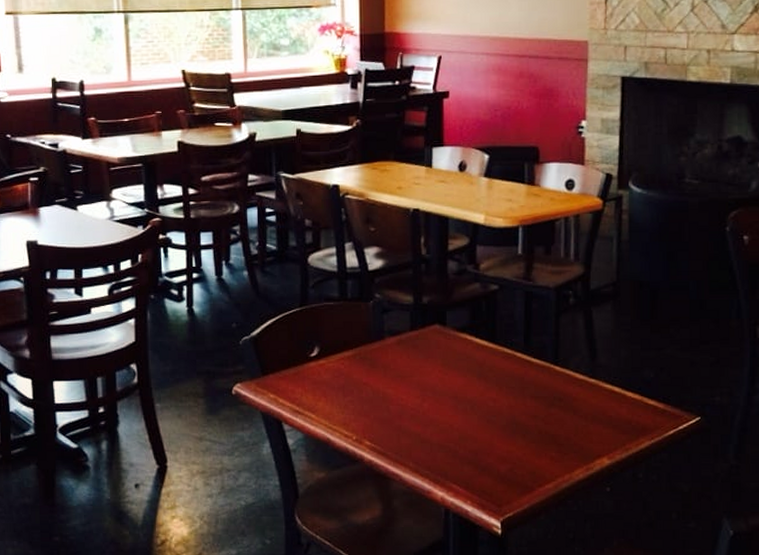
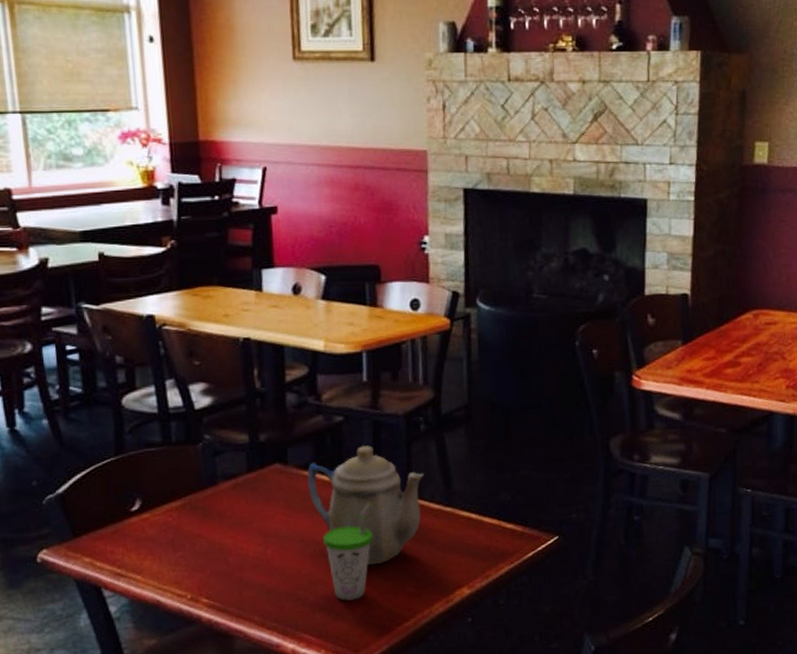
teapot: none [463,314,571,427] -> present [307,445,424,566]
cup: none [474,368,521,459] -> present [323,503,373,601]

